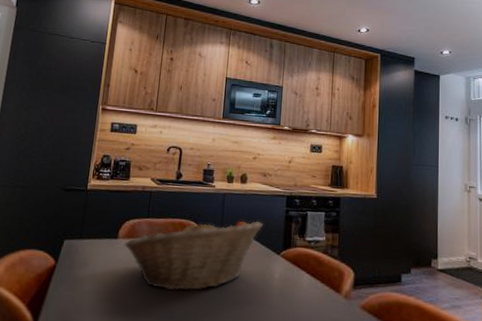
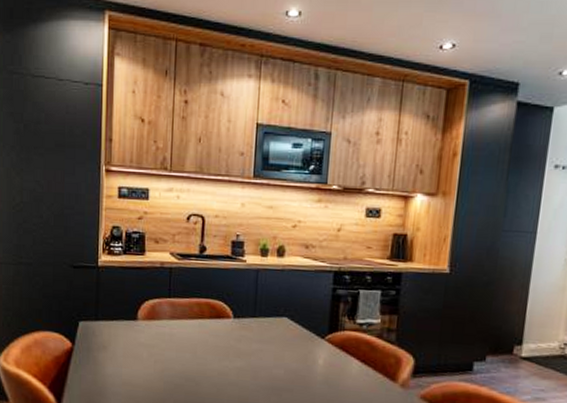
fruit basket: present [124,219,263,291] -> none [145,299,305,376]

